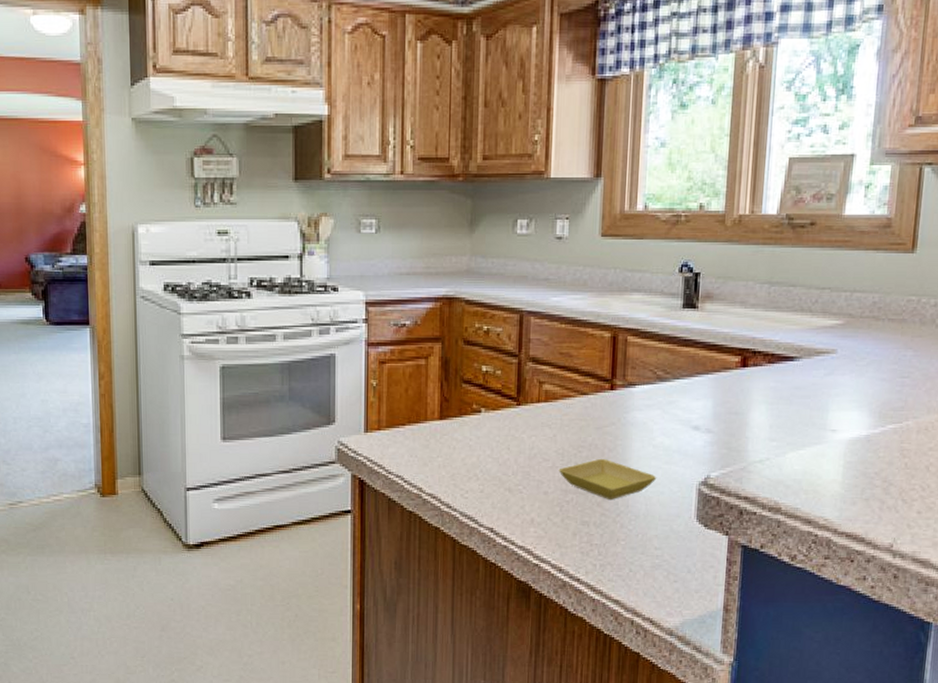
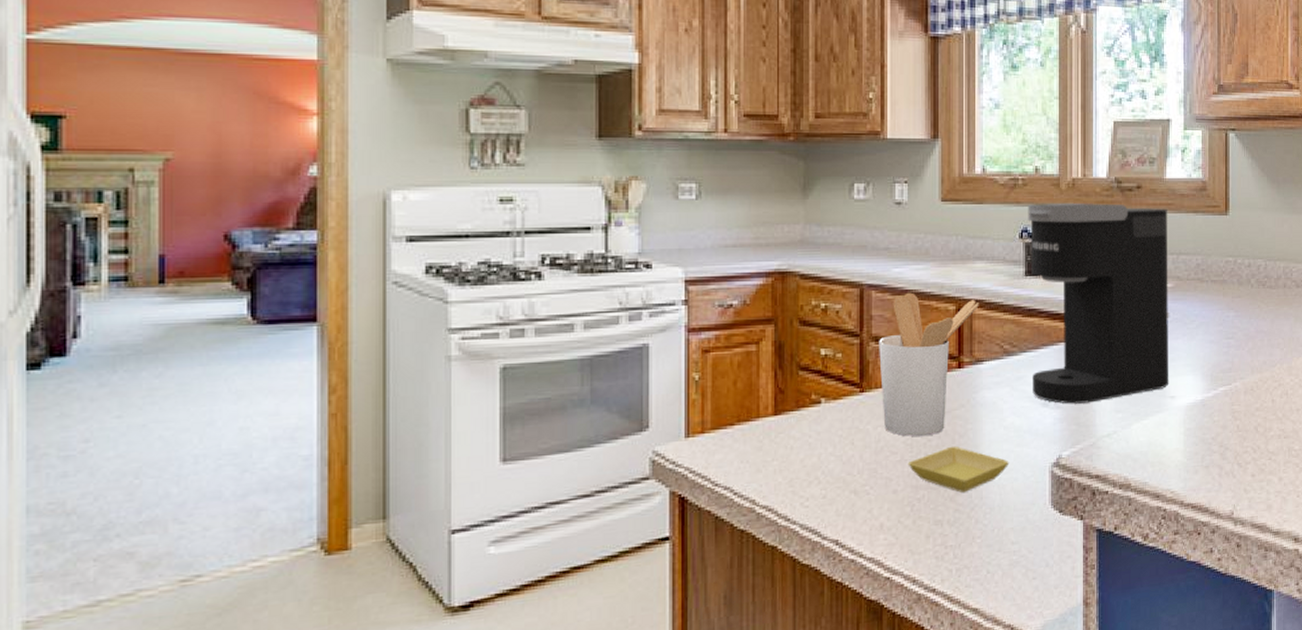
utensil holder: none [535,319,634,448] -> present [879,292,979,437]
coffee maker: none [684,240,843,430] -> present [1028,203,1169,404]

